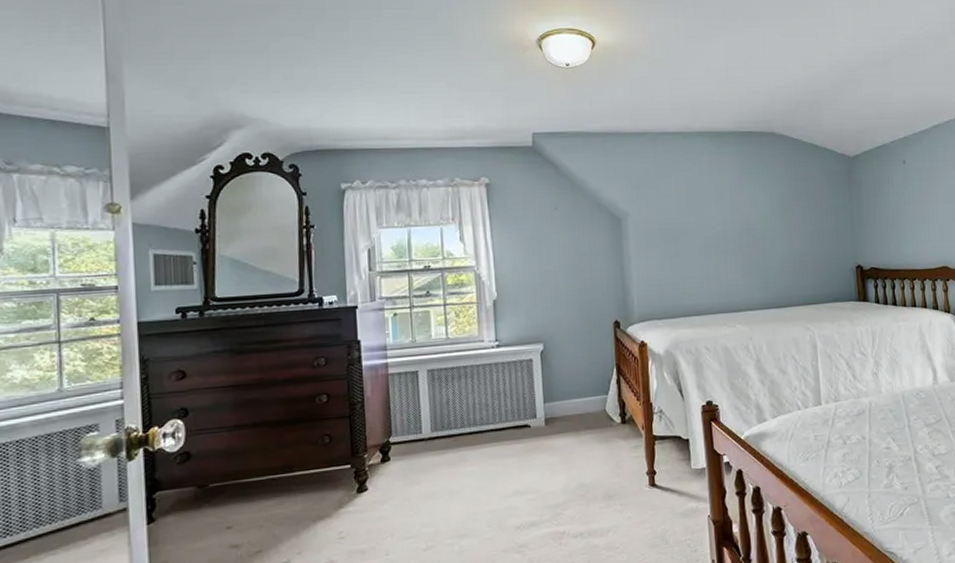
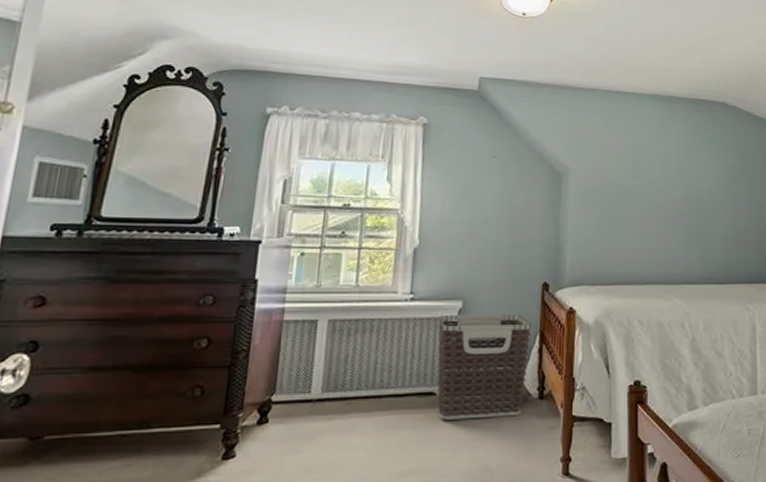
clothes hamper: none [524,351,609,448] -> present [437,314,531,420]

